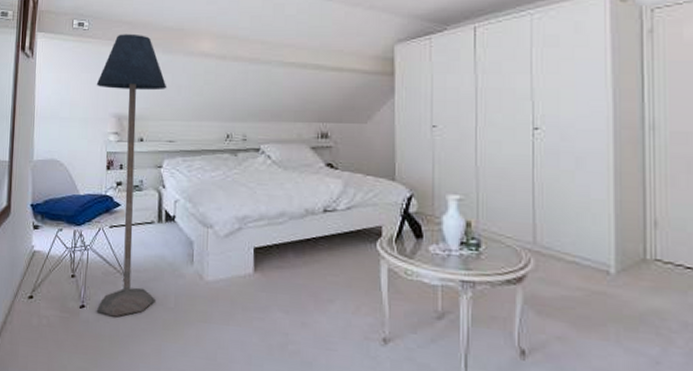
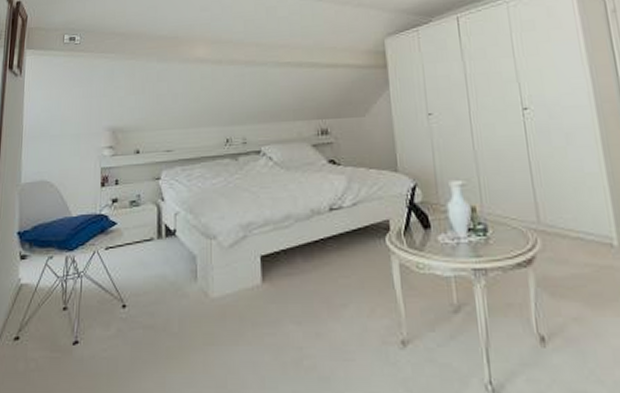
floor lamp: present [96,33,167,317] -> none [89,44,163,351]

